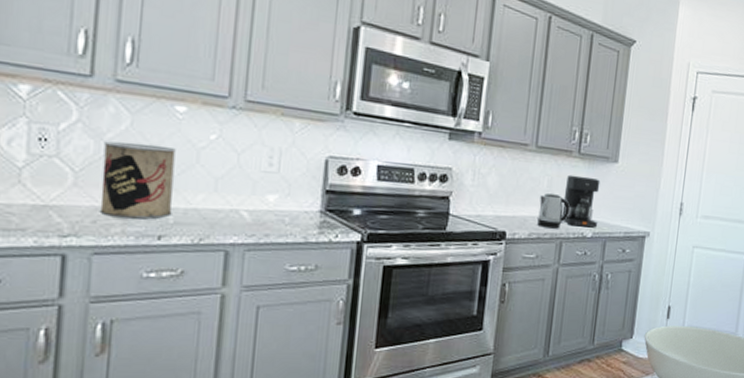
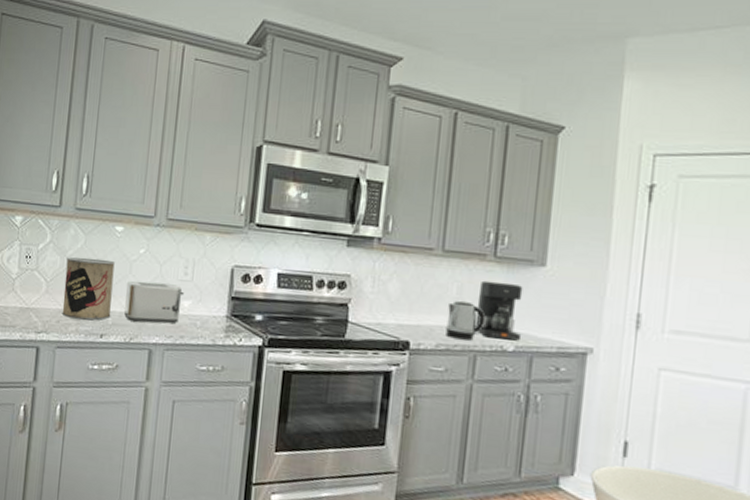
toaster: none [190,171,268,222] -> present [124,280,184,325]

